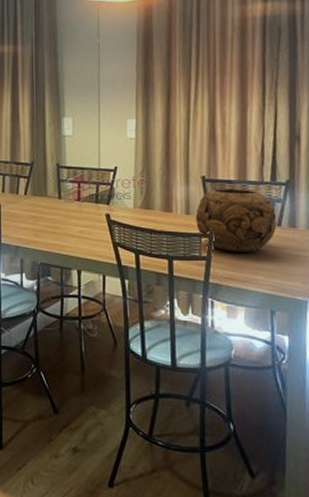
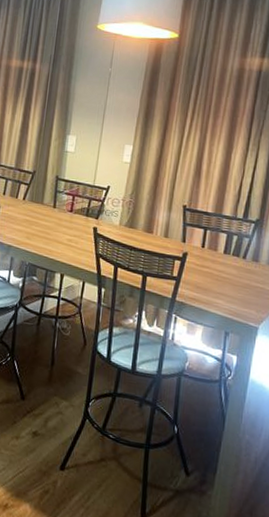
decorative bowl: present [196,188,277,252] -> none [172,217,243,279]

